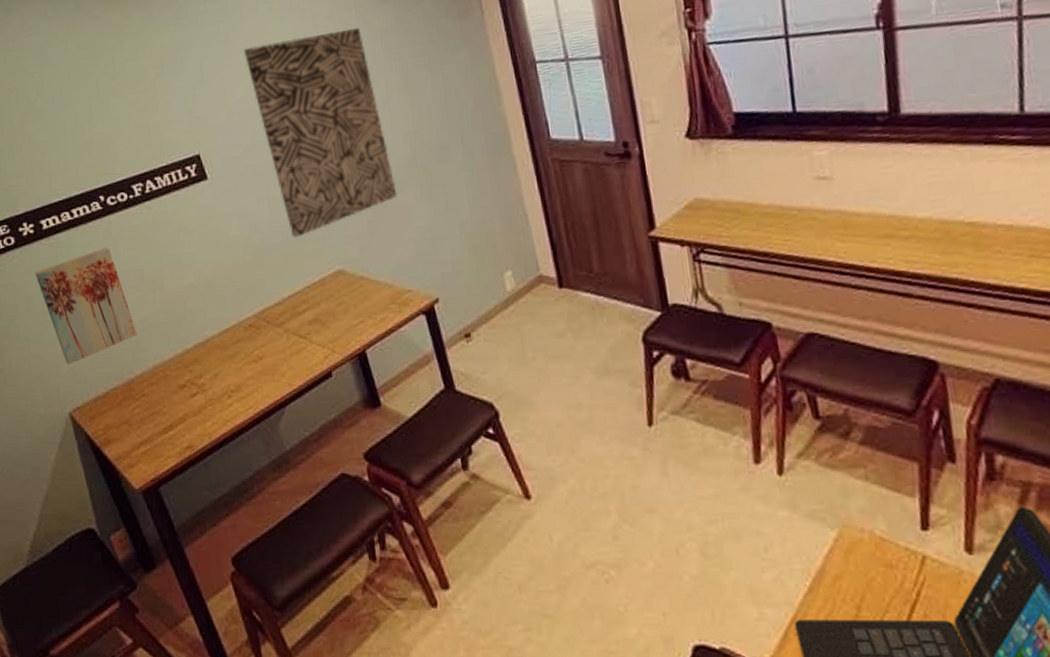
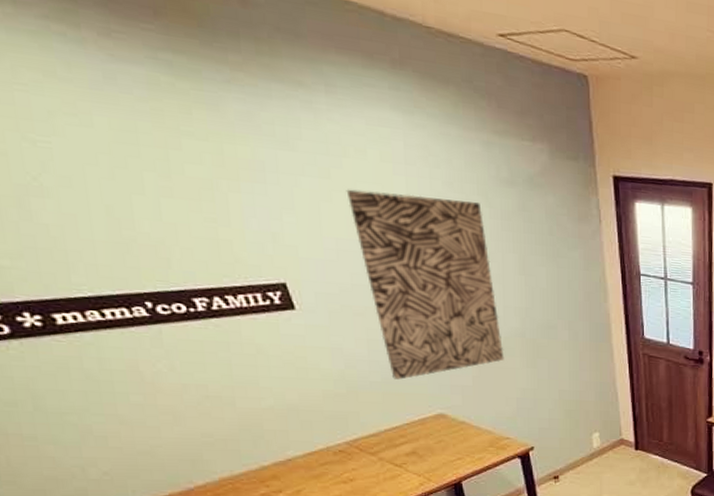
wall art: present [35,247,137,365] -> none [45,357,199,470]

